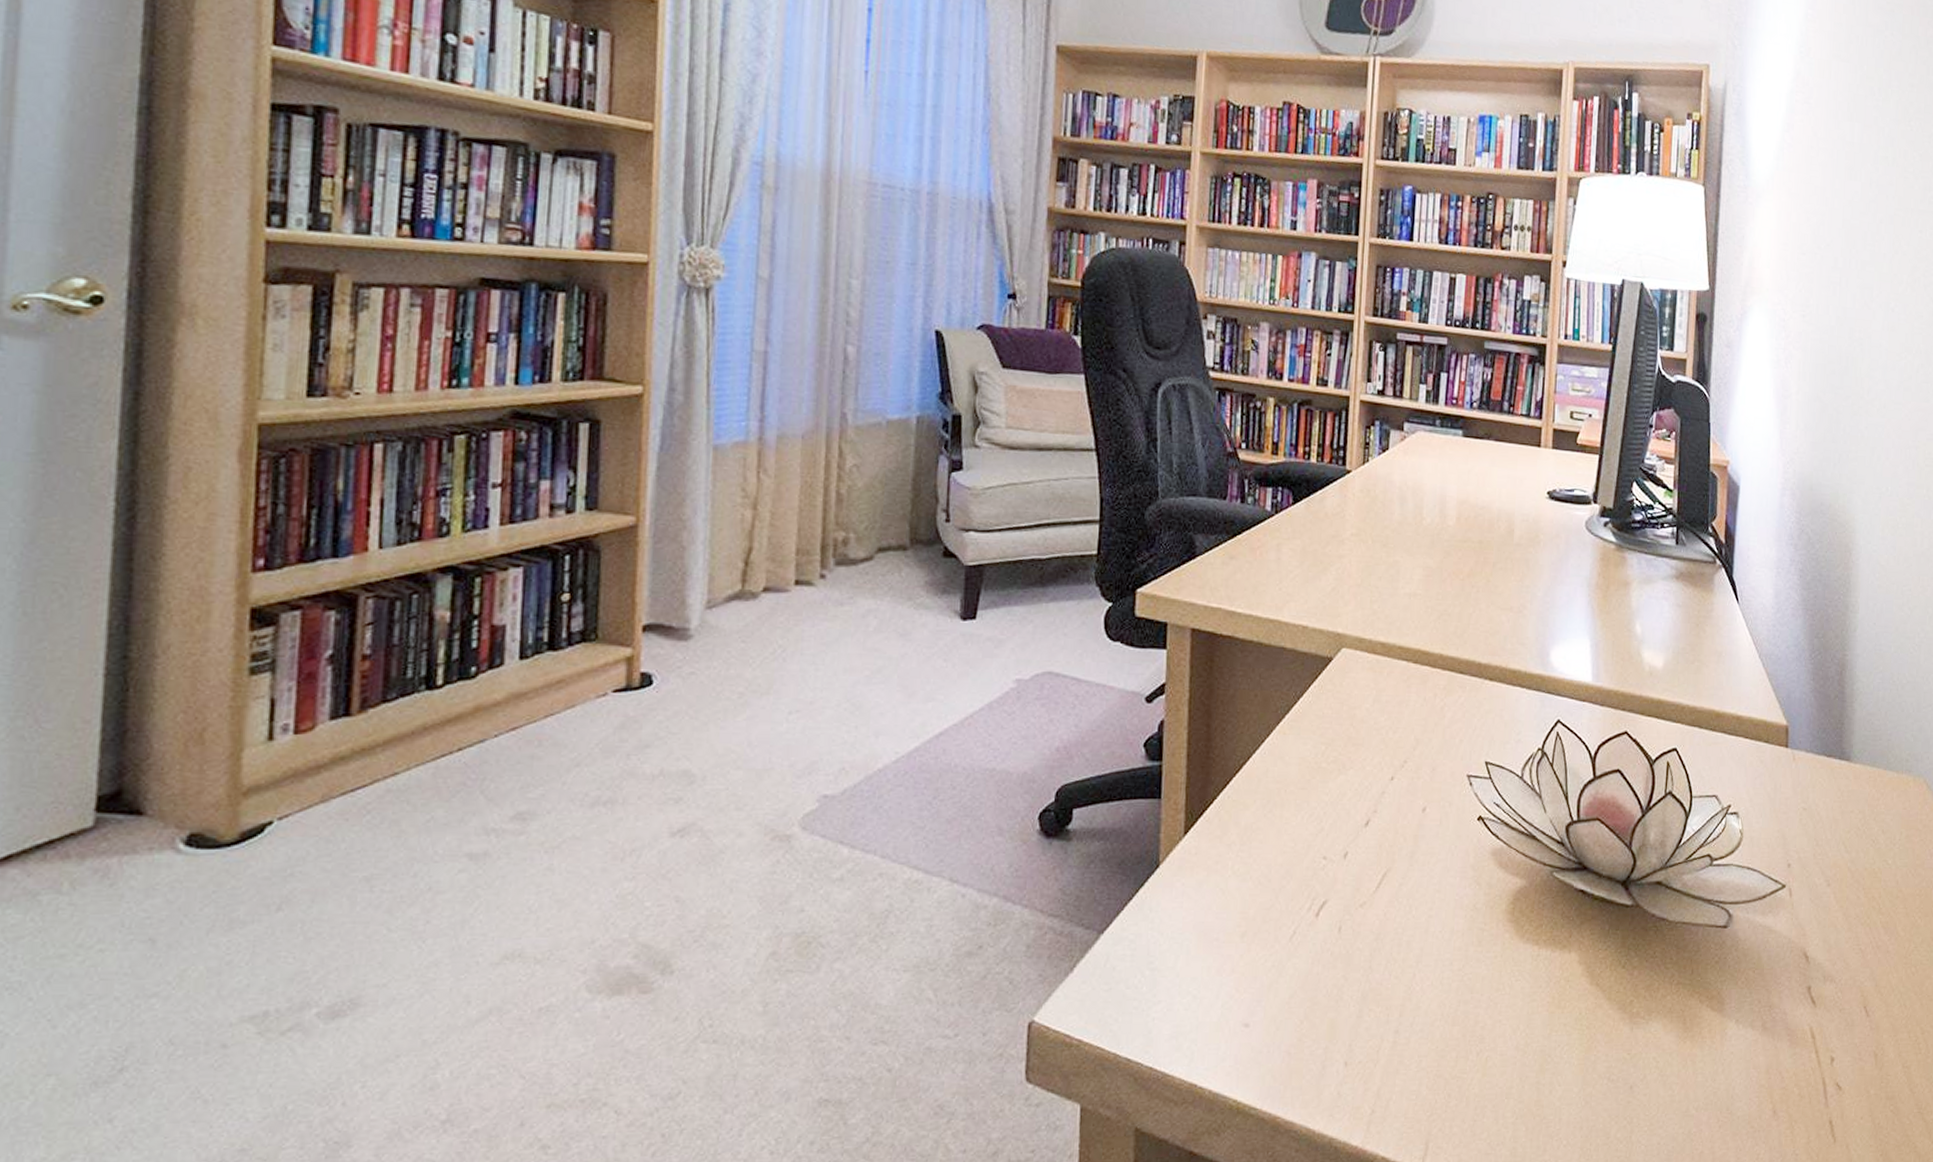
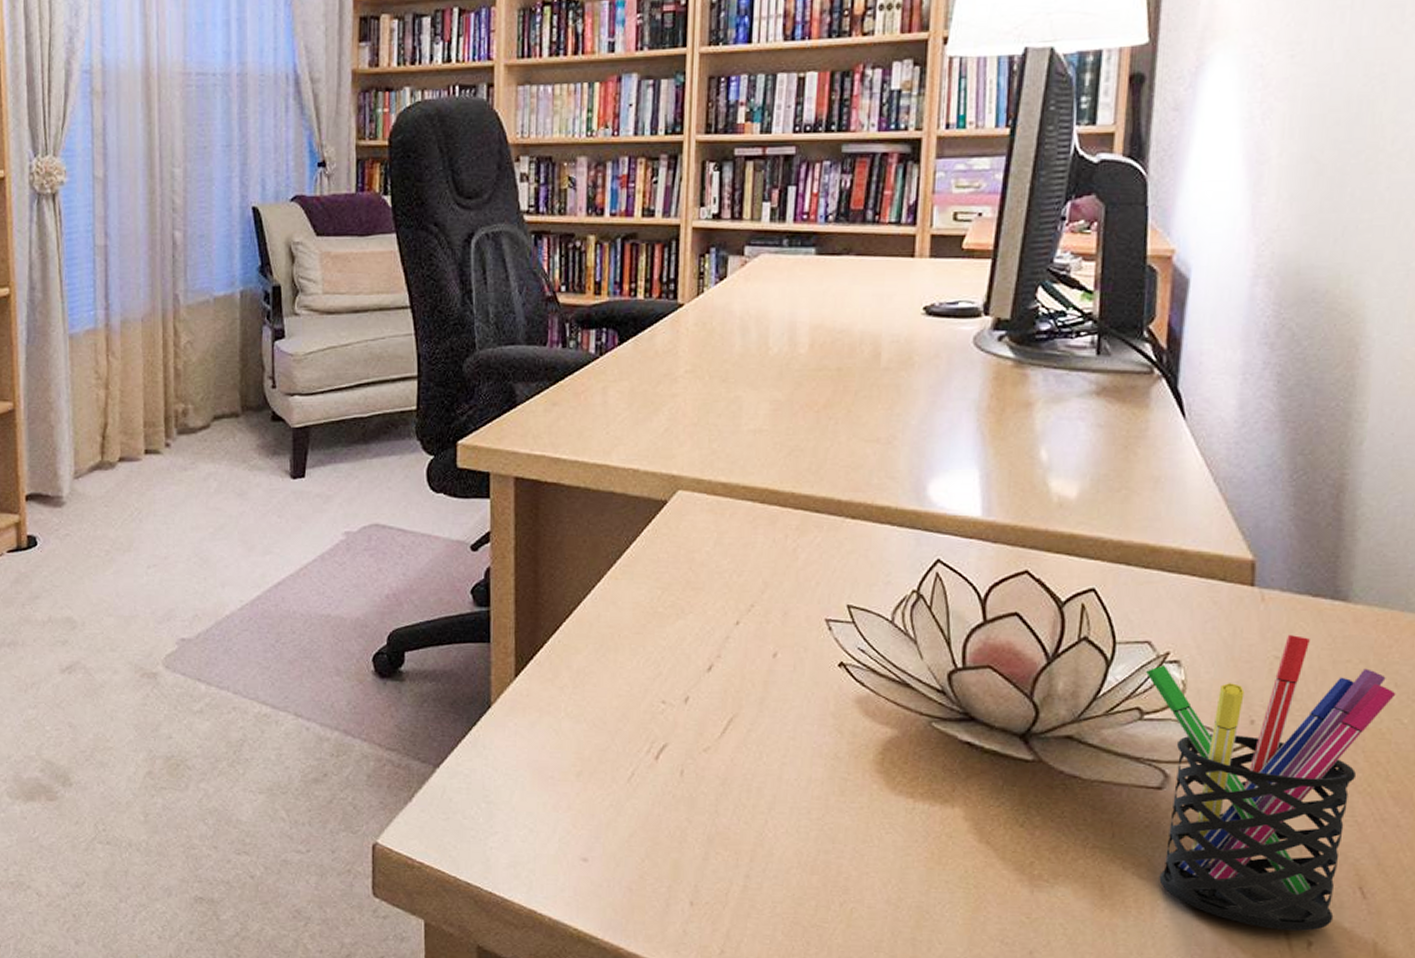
pen holder: none [1713,790,1883,1049] -> present [1145,635,1396,931]

